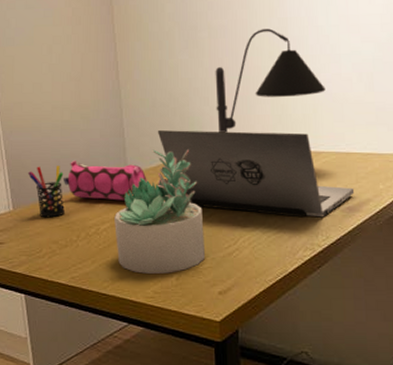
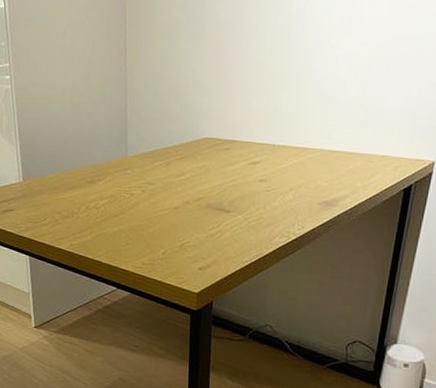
pen holder: present [27,166,65,218] -> none [37,143,70,191]
pencil case: present [62,161,147,201] -> none [68,140,145,180]
succulent plant: present [114,149,205,274] -> none [112,135,192,248]
laptop: present [157,130,355,218] -> none [157,117,334,209]
desk lamp: present [215,28,326,133] -> none [214,24,320,124]

